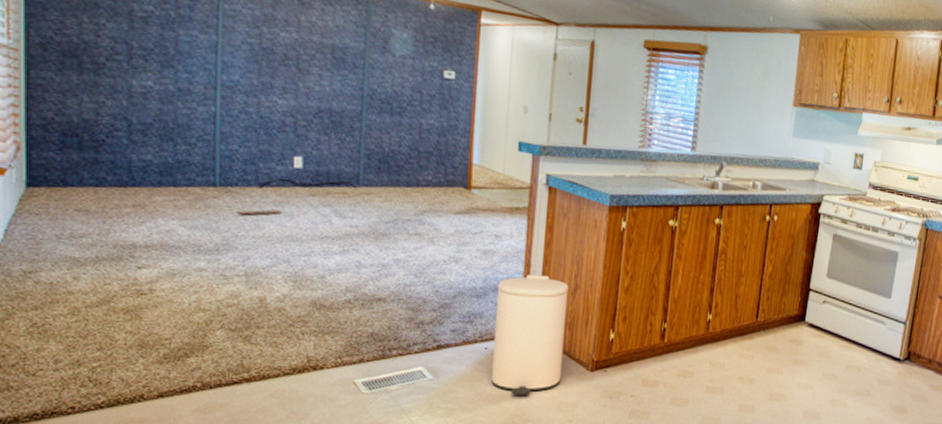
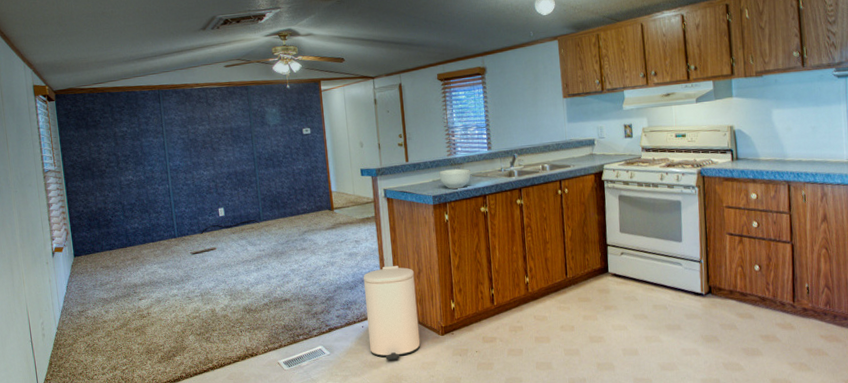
bowl: none [623,164,666,193] -> present [439,168,472,190]

